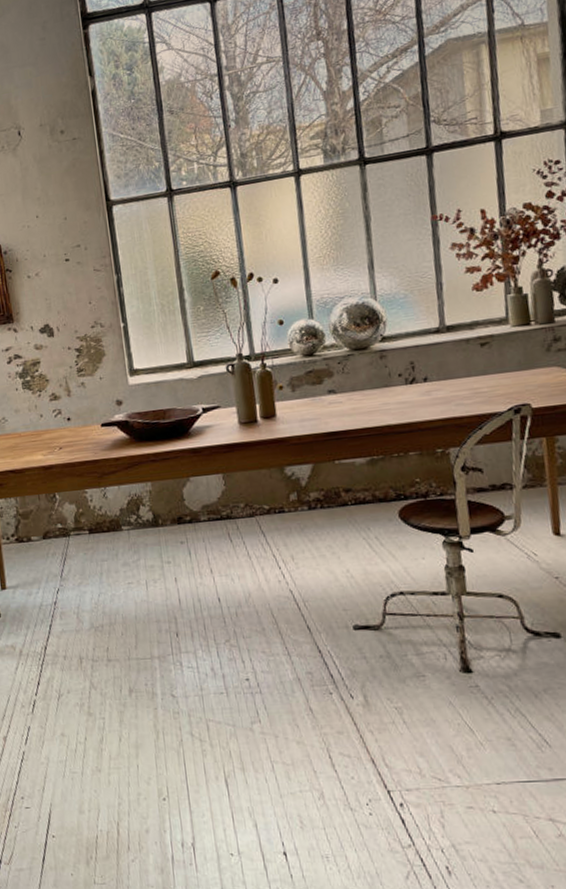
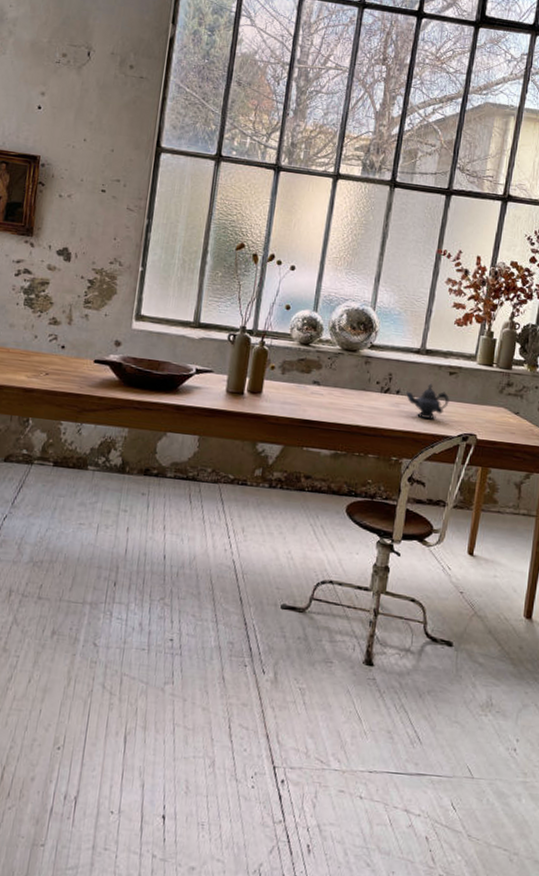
teapot: none [434,361,488,401] -> present [405,383,449,420]

